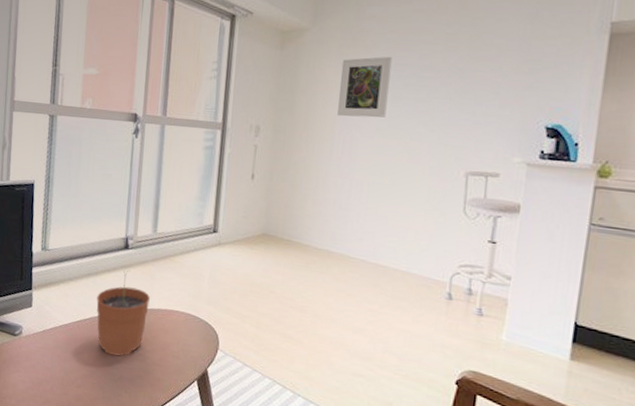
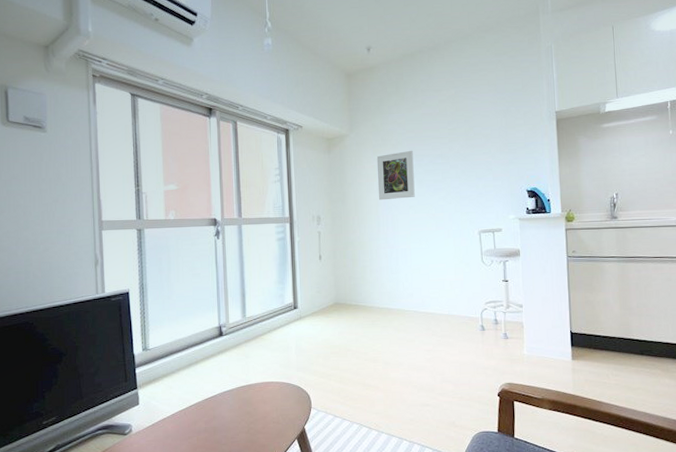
plant pot: present [96,270,150,357] -> none [199,355,247,433]

